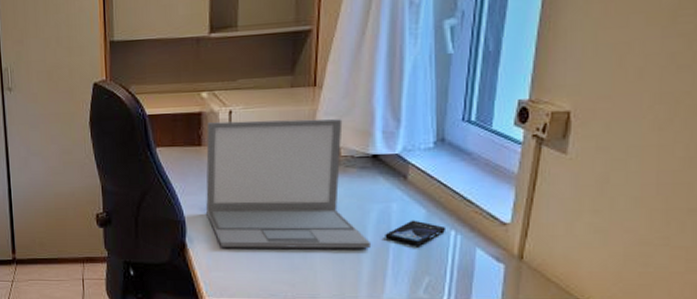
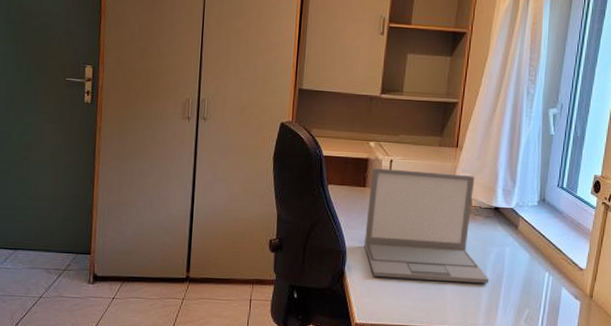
smartphone: present [385,220,447,246] -> none [499,262,543,284]

